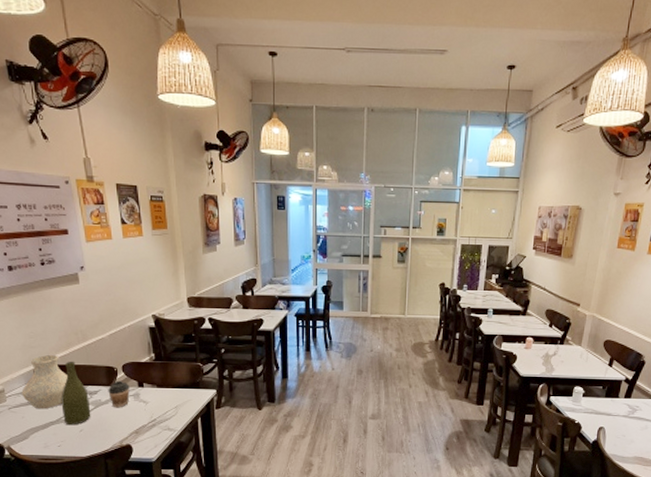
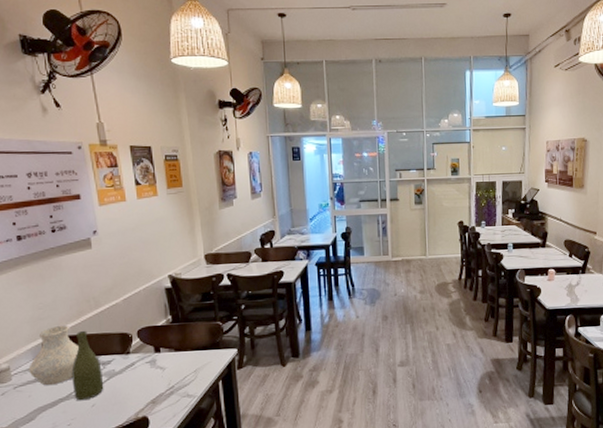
coffee cup: present [108,380,130,408] -> none [122,347,146,378]

